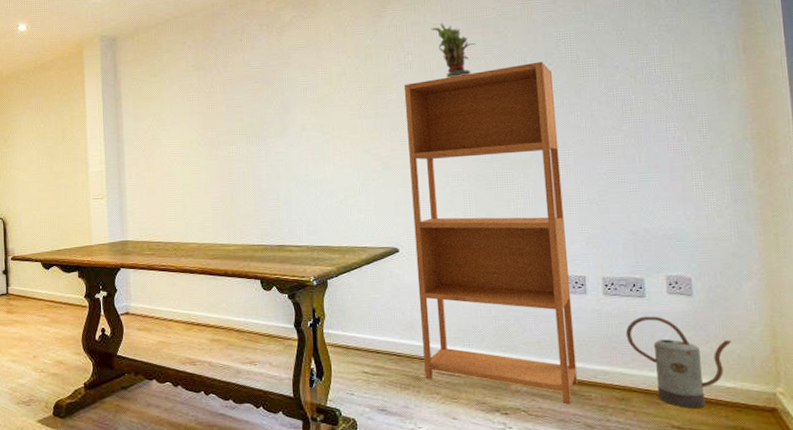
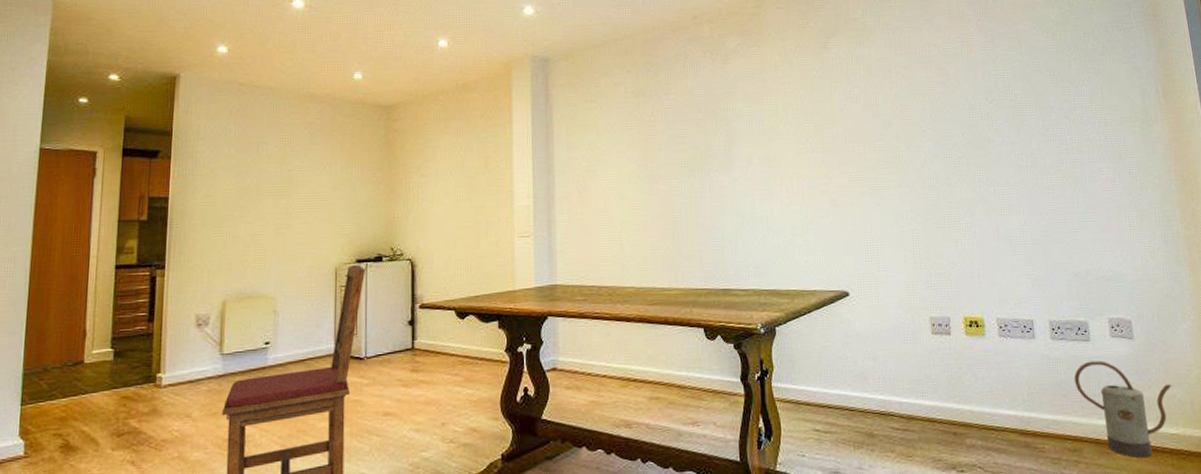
bookcase: present [404,61,578,404] -> none [850,99,1031,458]
potted plant: present [431,23,477,78] -> none [875,57,920,113]

